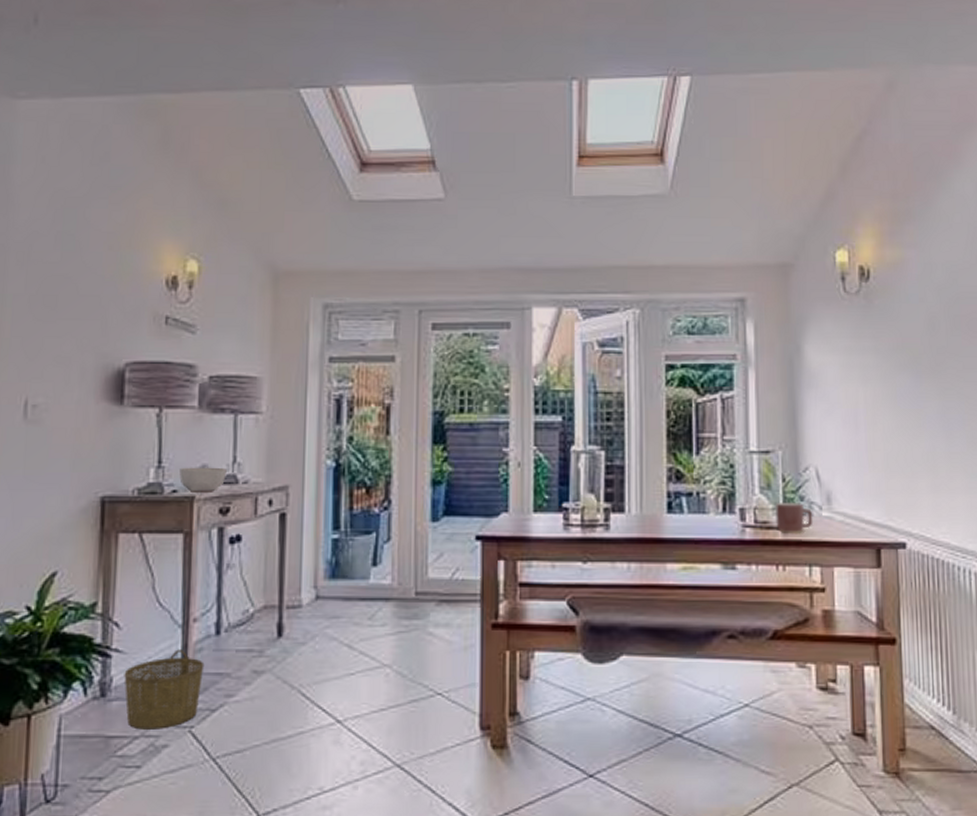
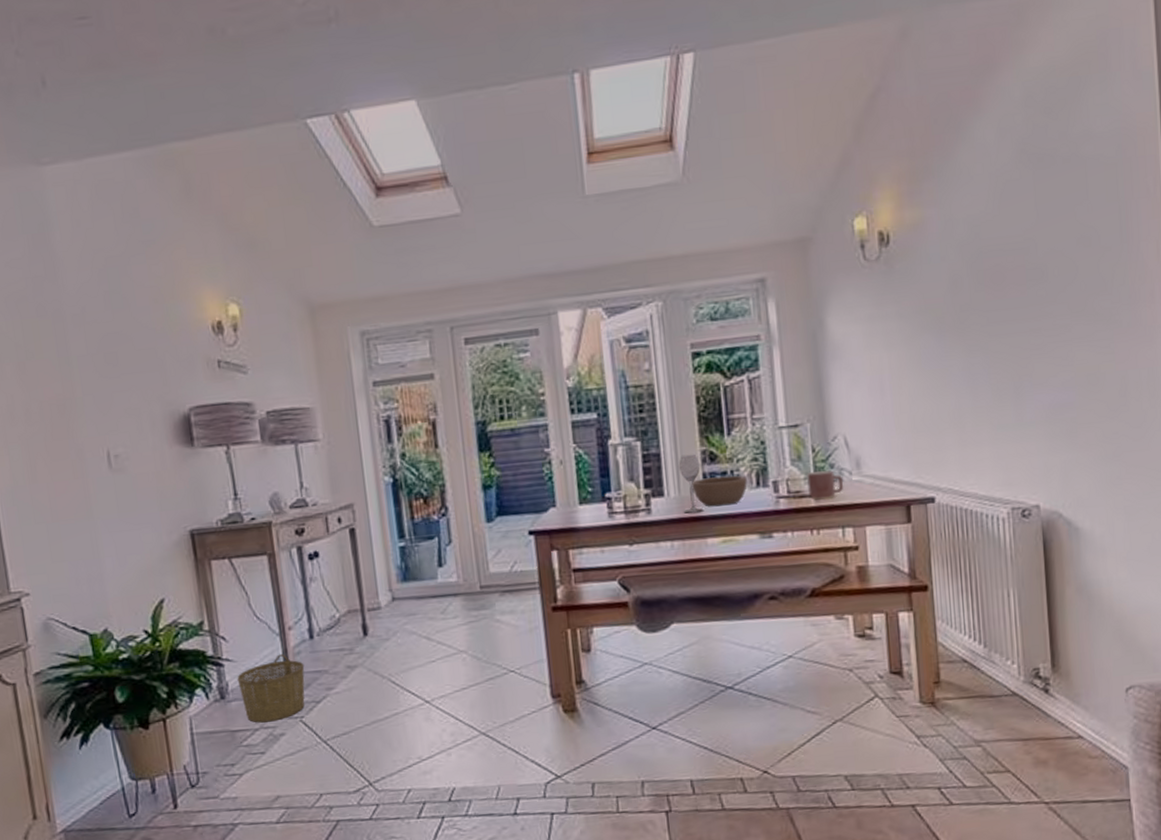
bowl: present [179,467,227,494] -> none [254,494,297,519]
wineglass: none [643,470,666,534] -> present [678,454,703,513]
bowl: none [655,498,713,528] -> present [692,475,747,506]

